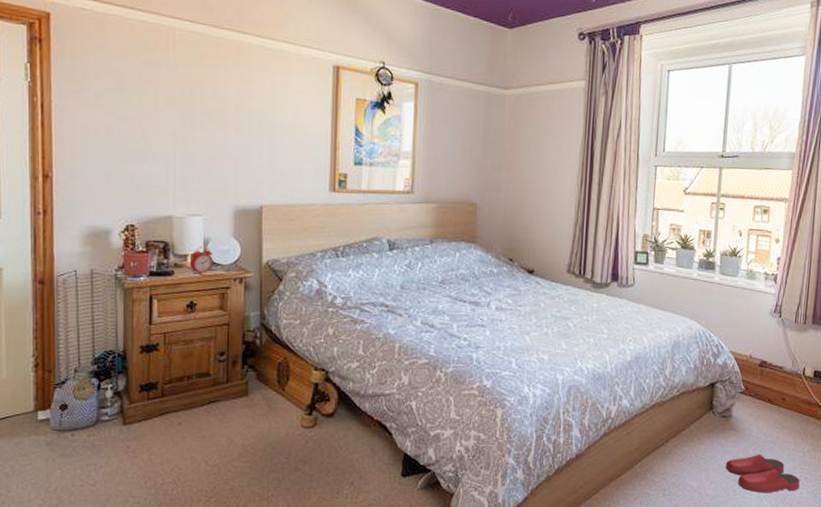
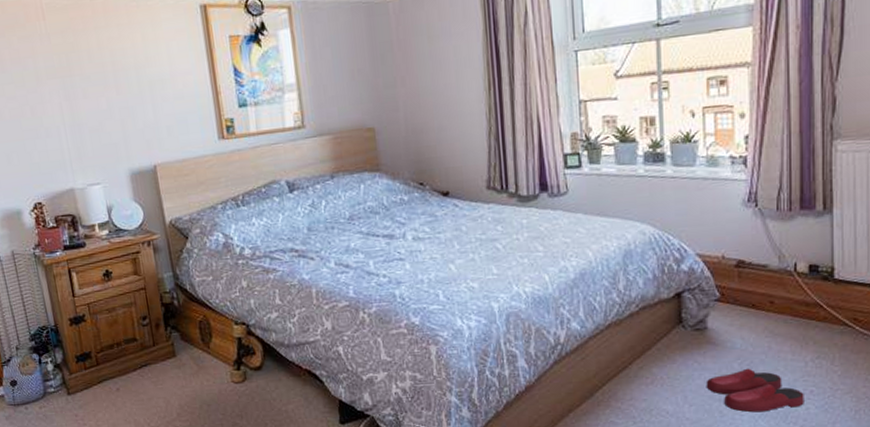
alarm clock: present [190,246,213,274] -> none [98,213,120,243]

